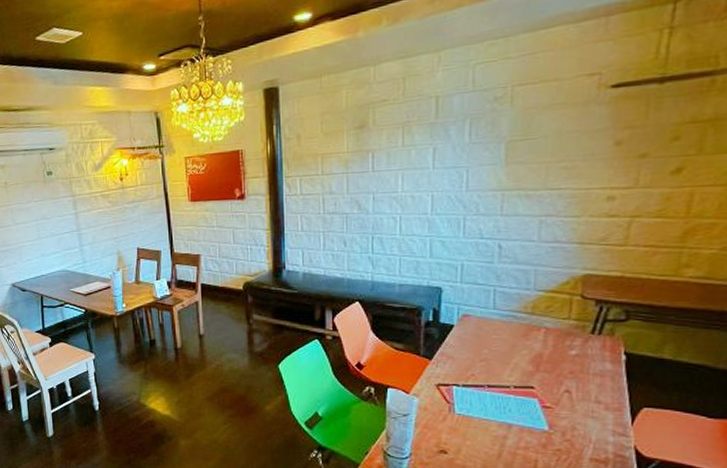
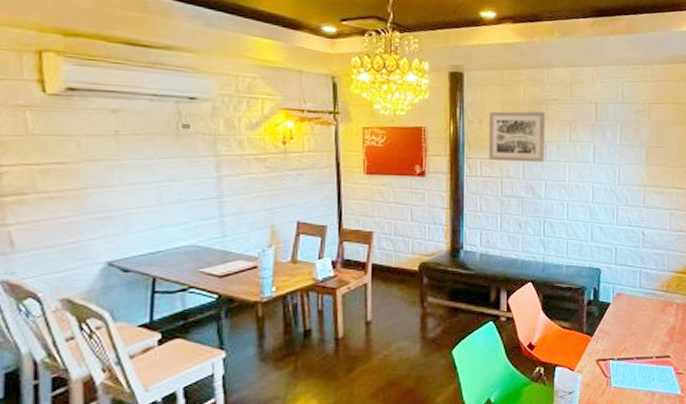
wall art: none [307,117,373,178] -> present [488,111,546,163]

